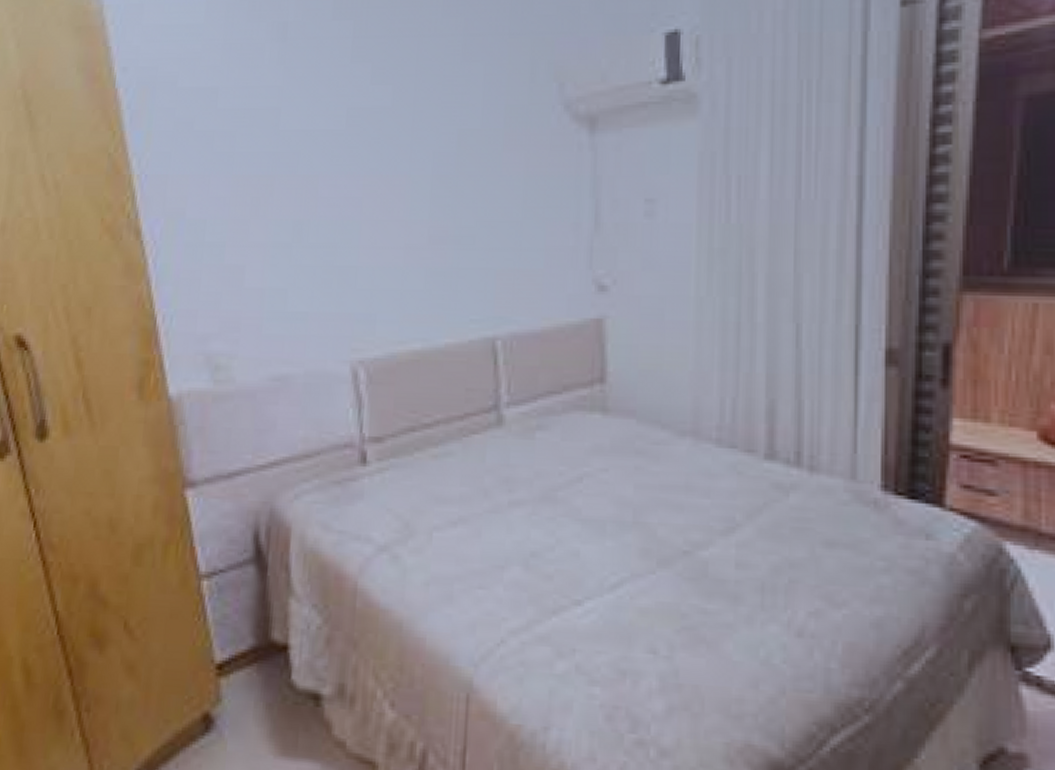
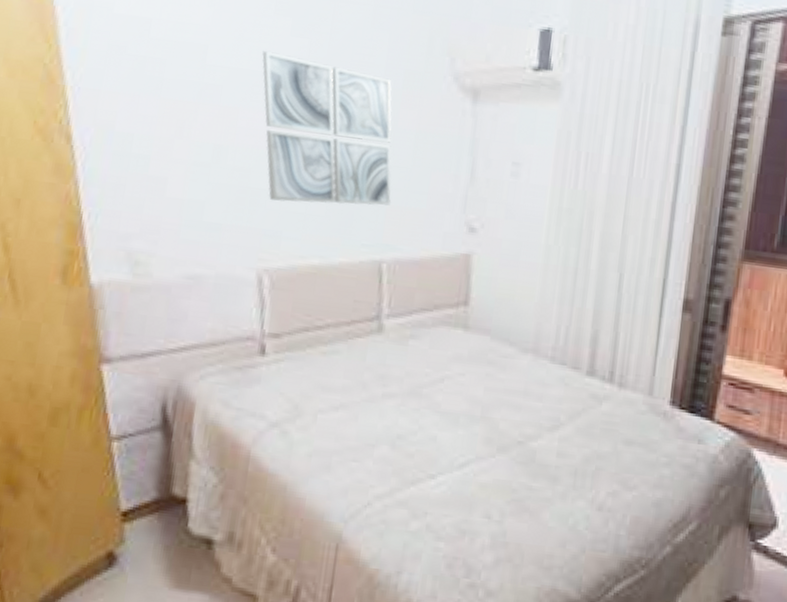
wall art: none [341,106,502,278] -> present [262,51,392,206]

